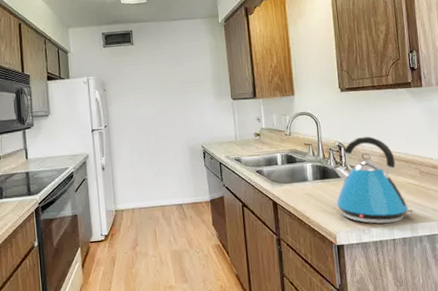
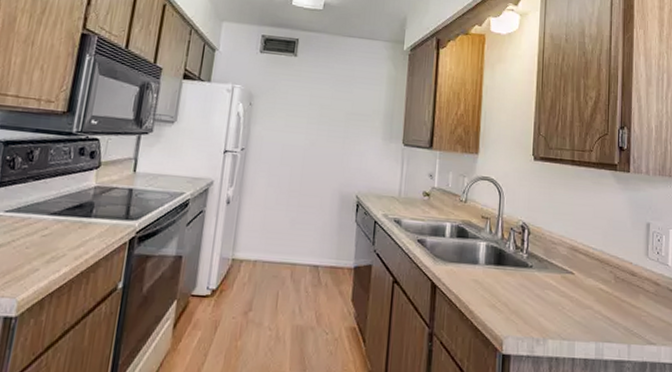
kettle: present [334,136,415,224] -> none [509,219,603,338]

